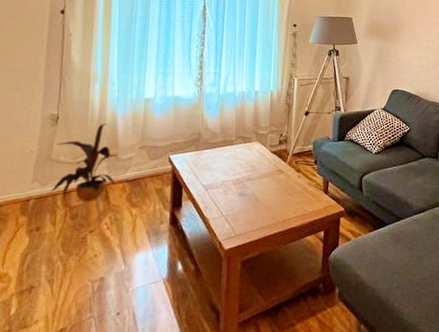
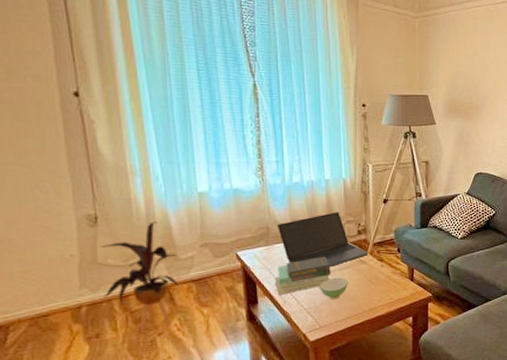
books: none [199,164,252,200] -> present [274,256,331,295]
laptop: none [207,122,288,175] -> present [276,212,369,267]
bowl: none [239,186,266,209] -> present [319,277,348,300]

